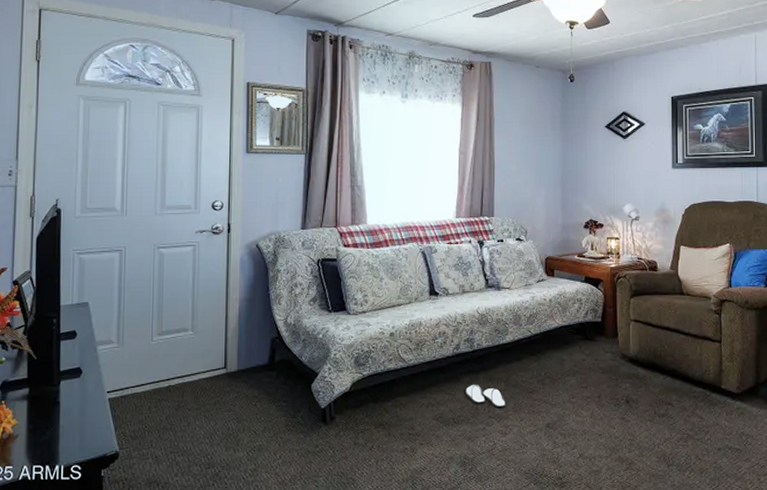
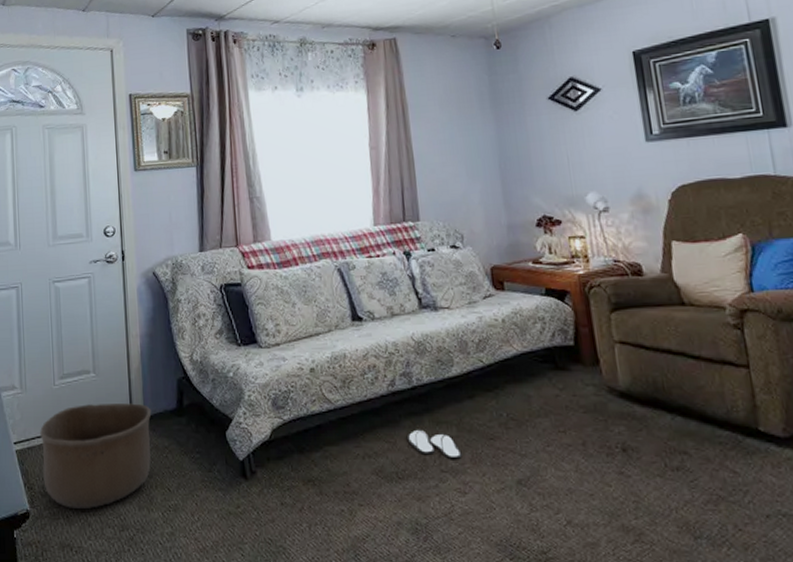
basket: none [134,358,245,450] -> present [40,403,152,508]

